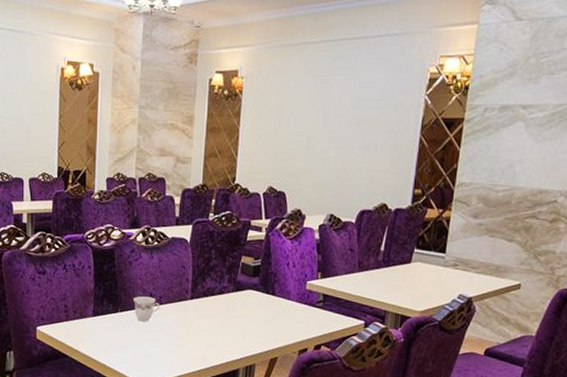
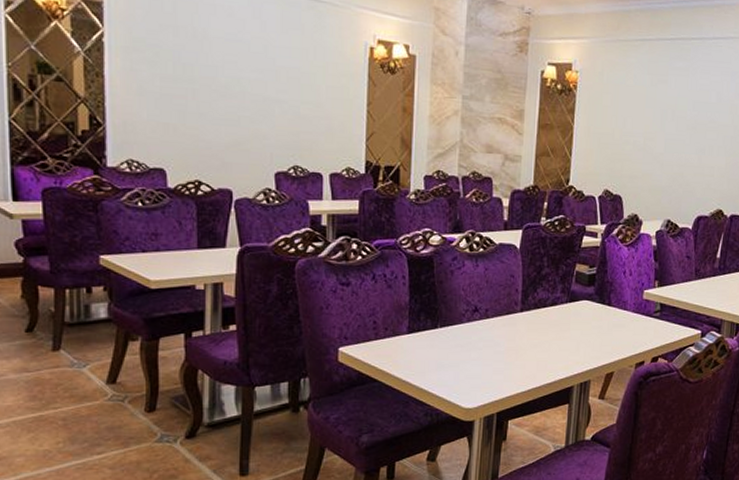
teacup: present [132,296,160,322] -> none [454,310,486,338]

